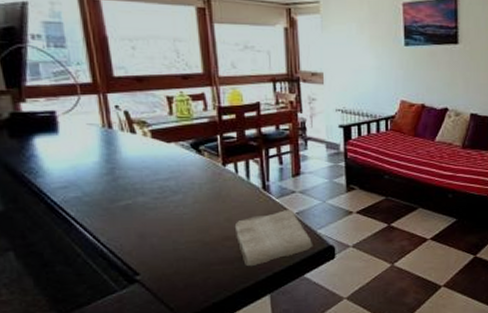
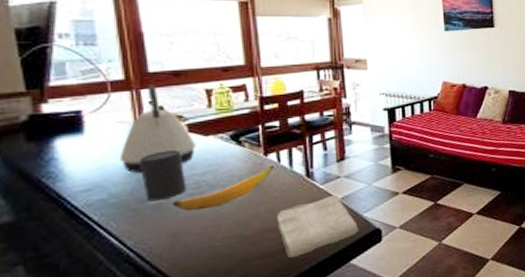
kettle: none [90,89,159,175] -> present [119,84,196,173]
cup: none [109,154,152,202] -> present [140,150,187,202]
banana: none [138,175,232,214] -> present [171,165,274,212]

